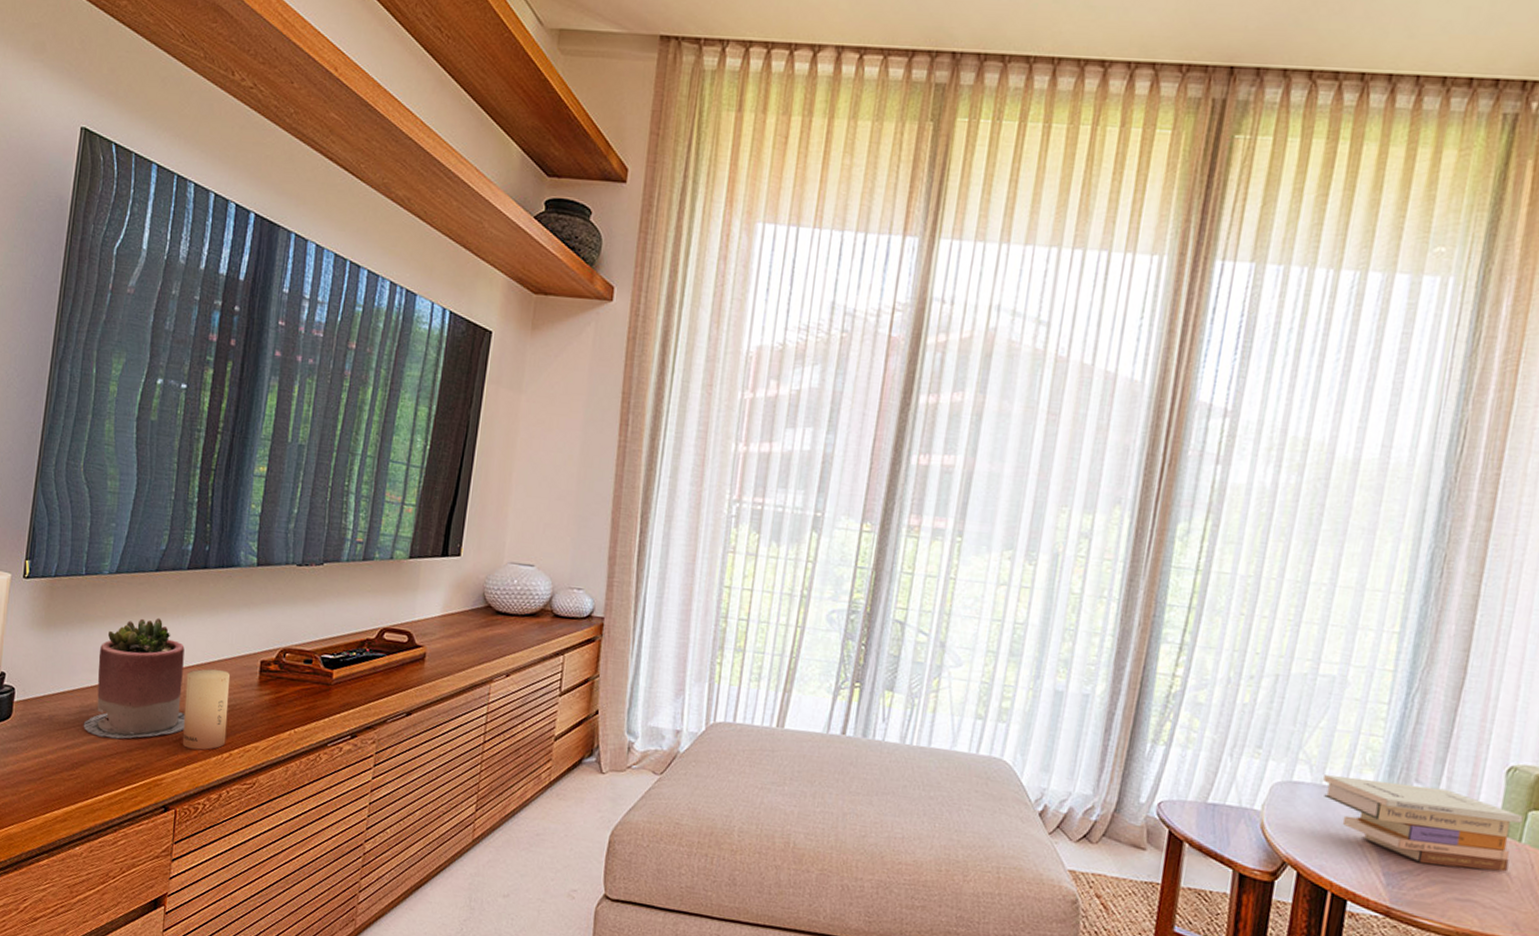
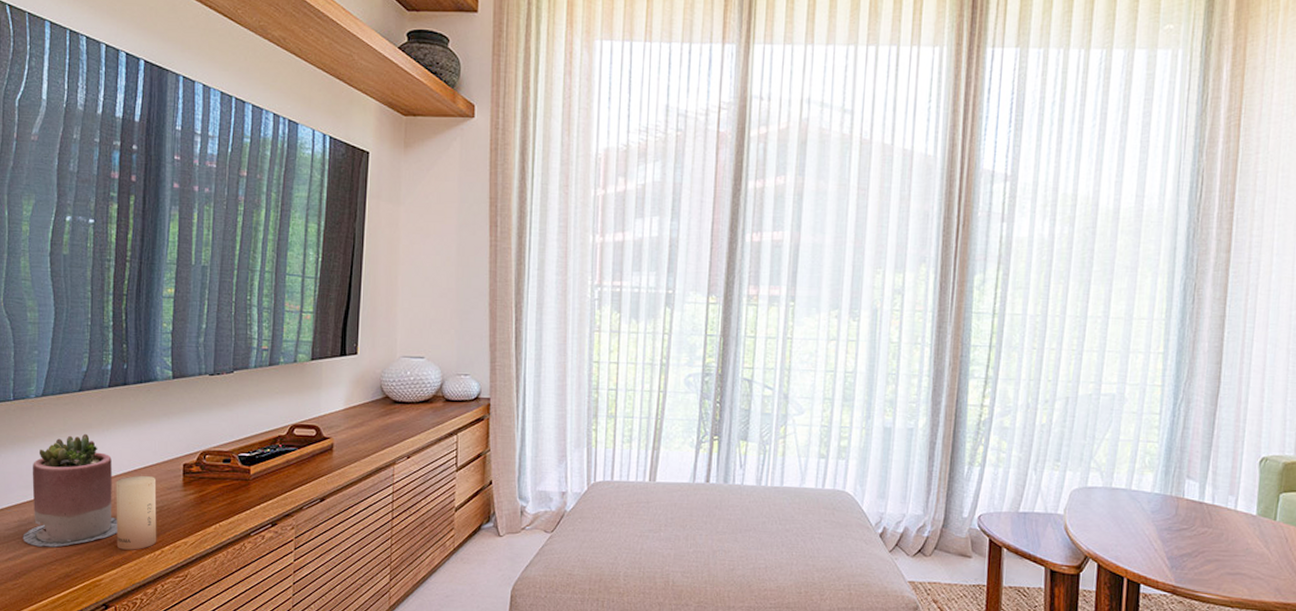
books: present [1323,775,1524,872] -> none [1112,479,1276,547]

